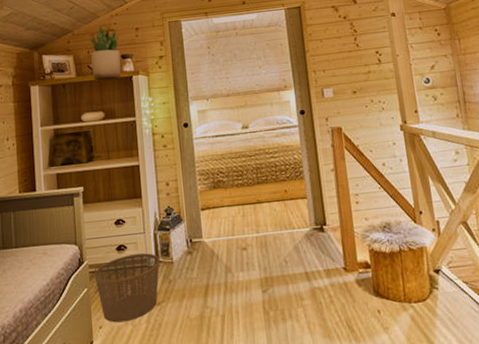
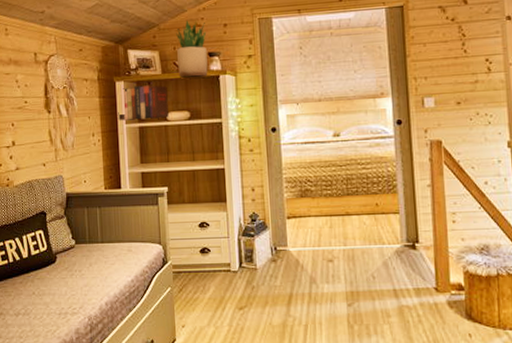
books: none [33,88,83,124] -> present [118,85,169,121]
decorative box: present [47,129,102,167] -> none [132,129,187,165]
basket: present [94,253,161,323] -> none [177,258,244,323]

